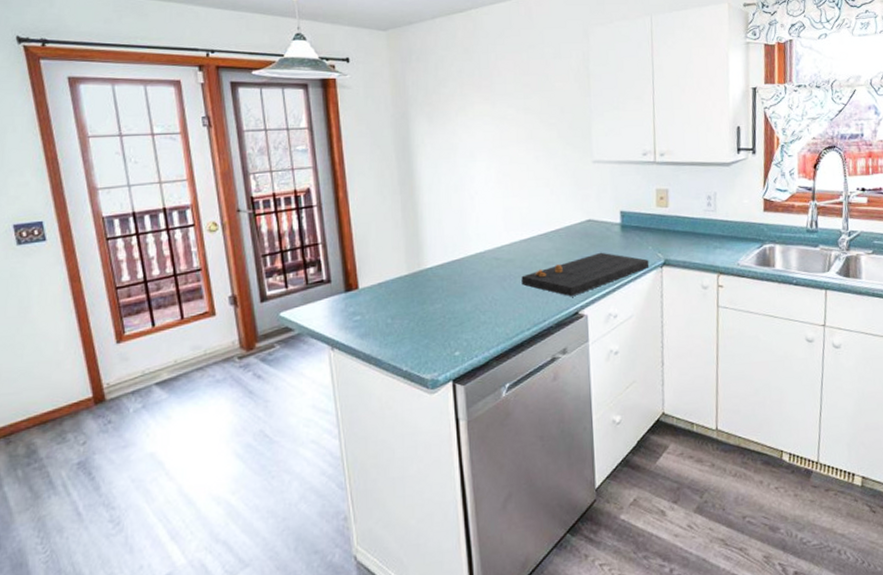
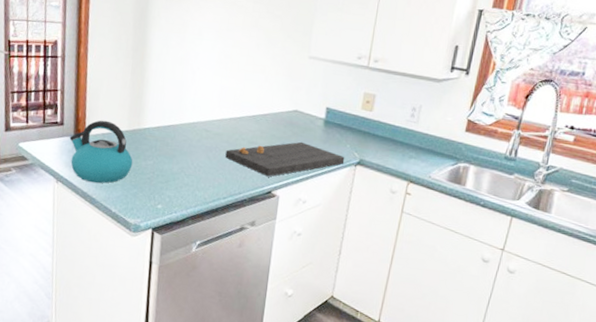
kettle: none [340,268,419,342] -> present [69,120,133,184]

